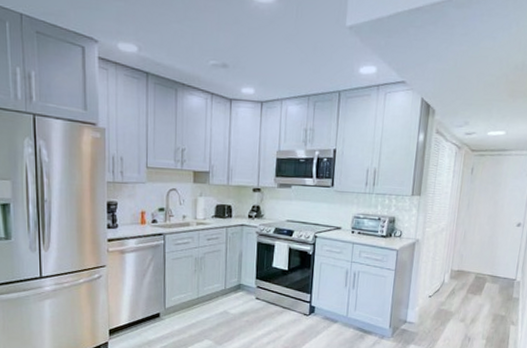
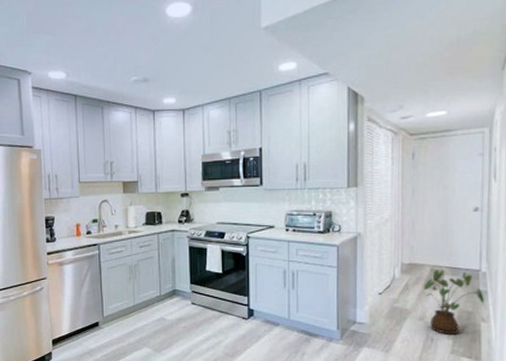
house plant: none [467,278,516,335] -> present [423,270,484,335]

